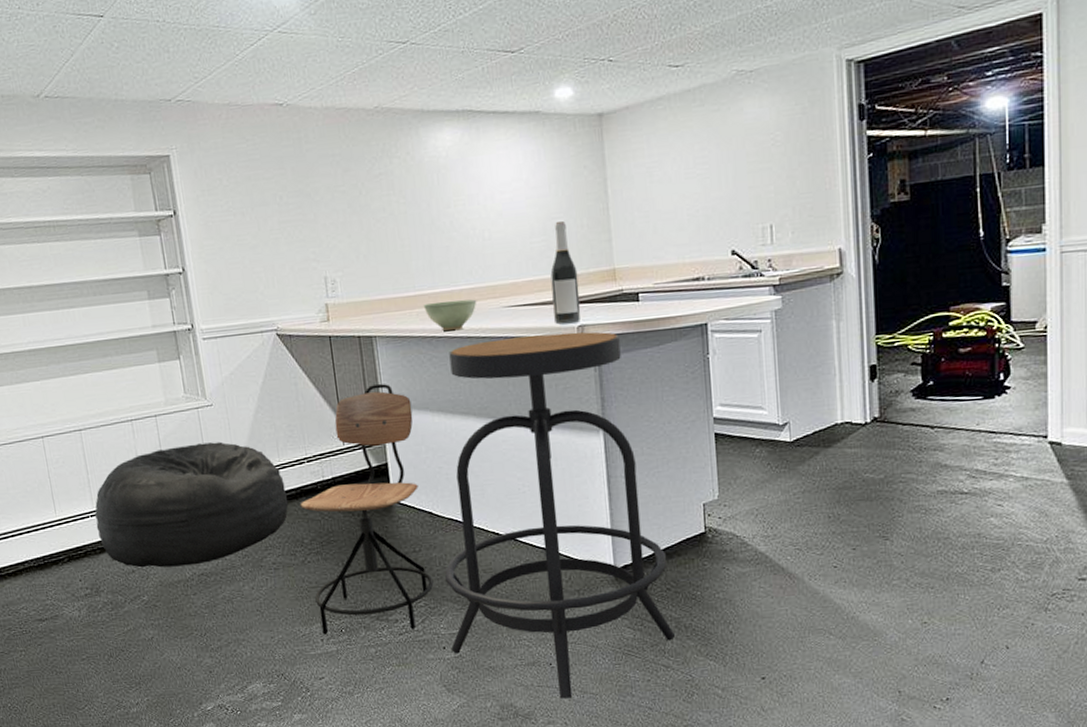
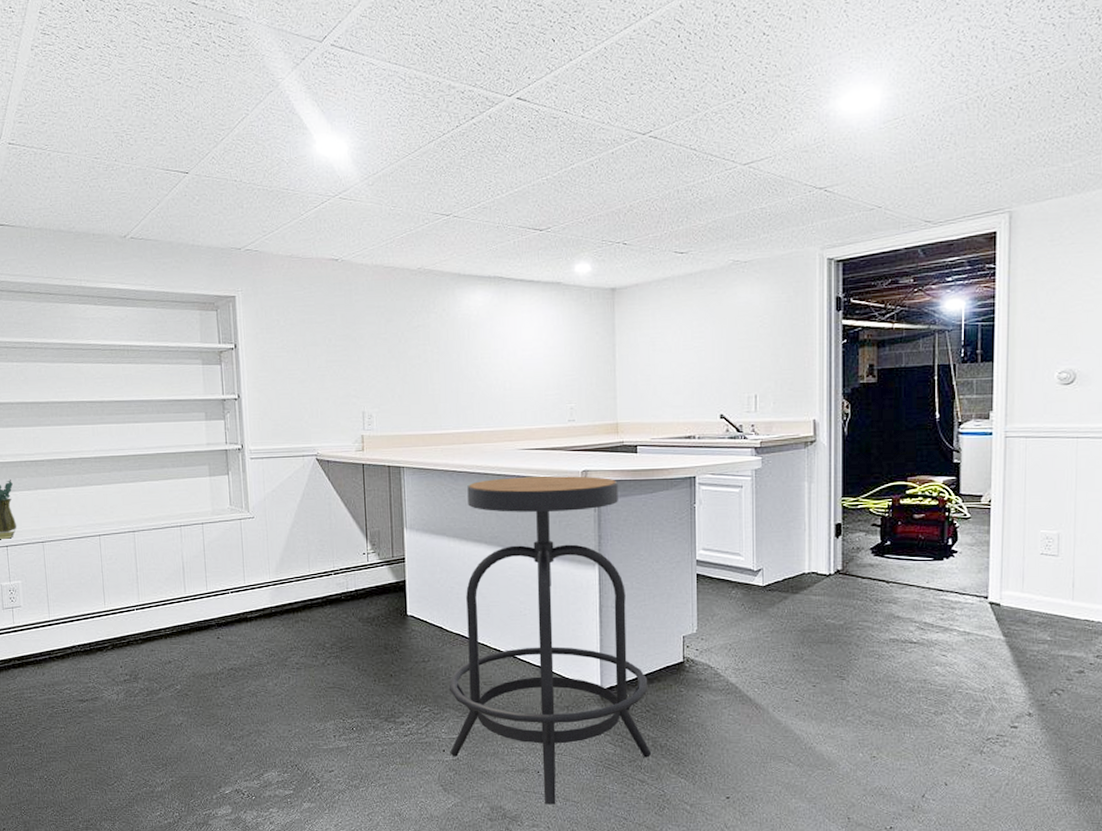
bean bag chair: present [94,441,289,568] -> none [139,550,315,660]
chair: present [300,383,434,635] -> none [324,509,439,732]
bowl: present [423,299,477,332] -> none [448,440,495,467]
wine bottle: present [550,221,582,325] -> none [560,379,586,468]

